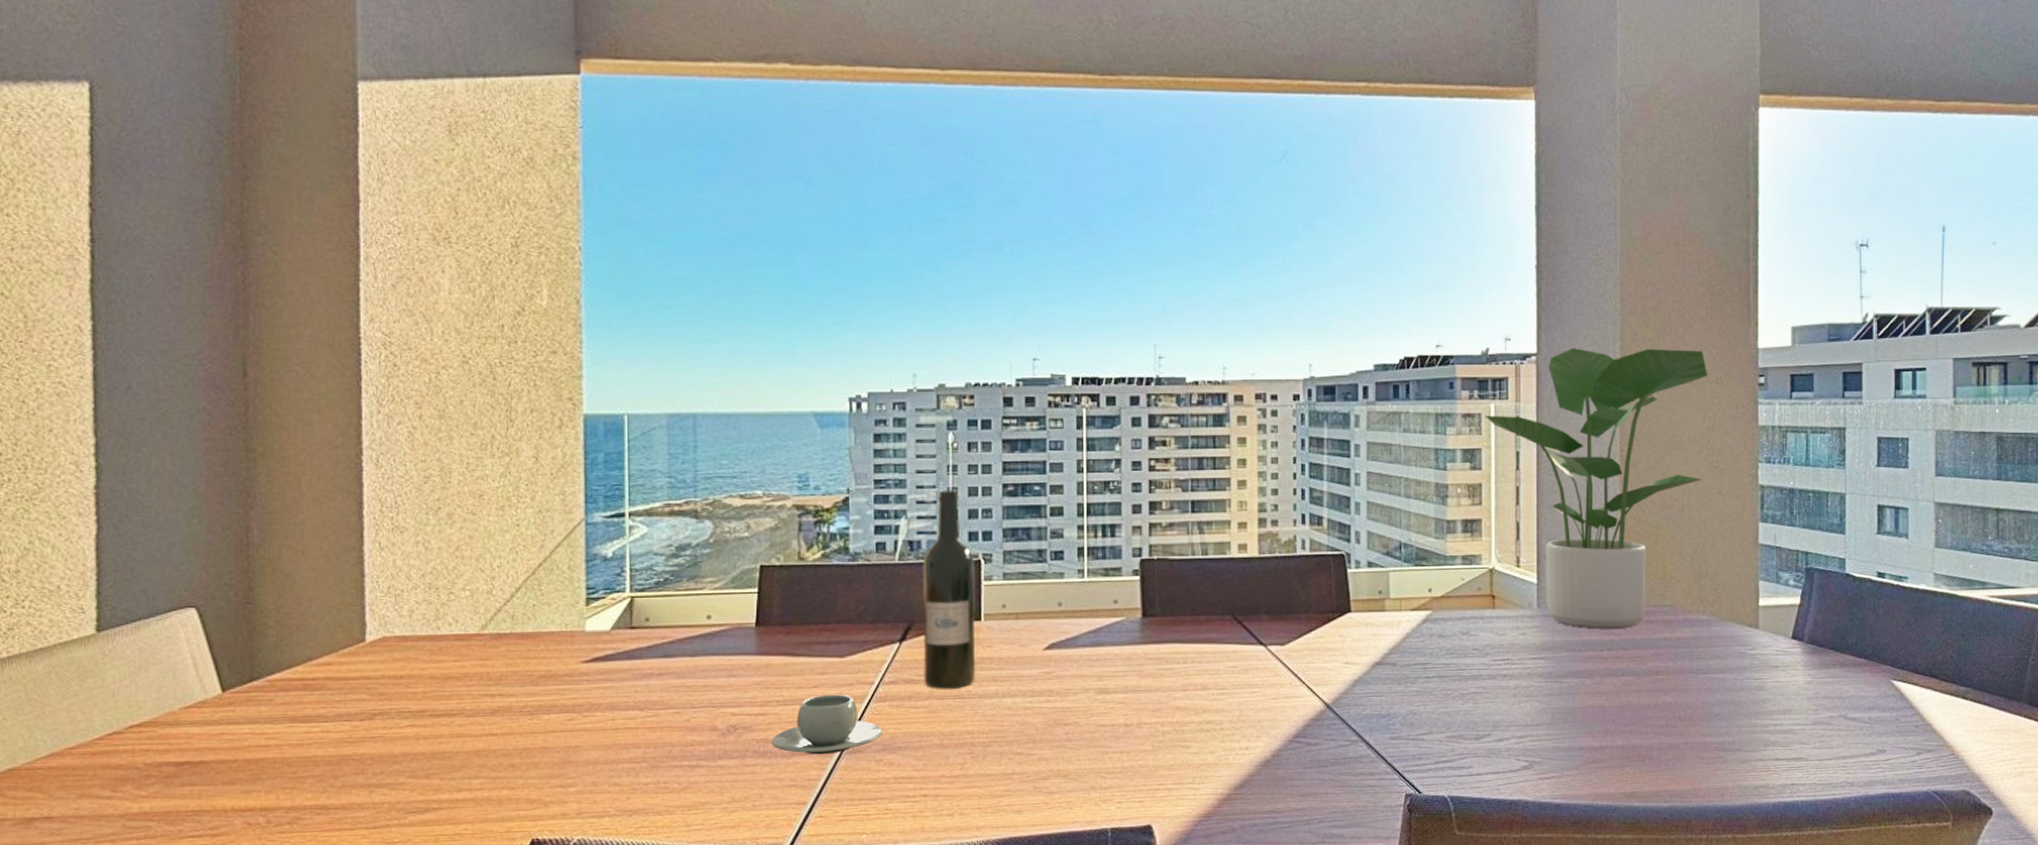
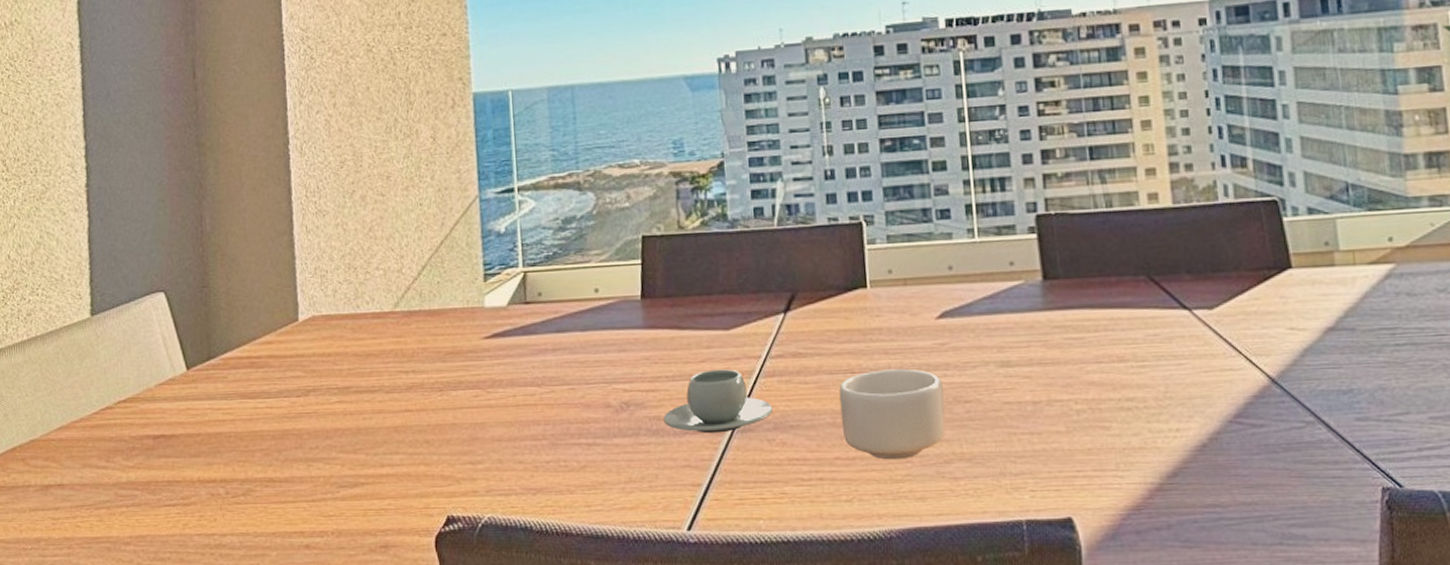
wine bottle: present [922,489,975,689] -> none [803,147,865,363]
mug: none [948,695,1045,777] -> present [839,369,946,460]

